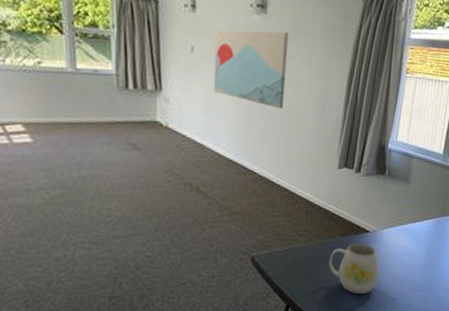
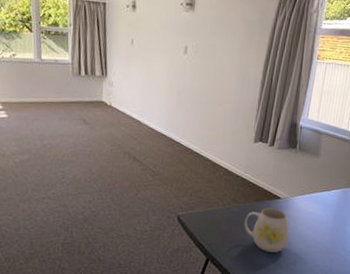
wall art: present [214,29,289,109] -> none [149,25,213,91]

